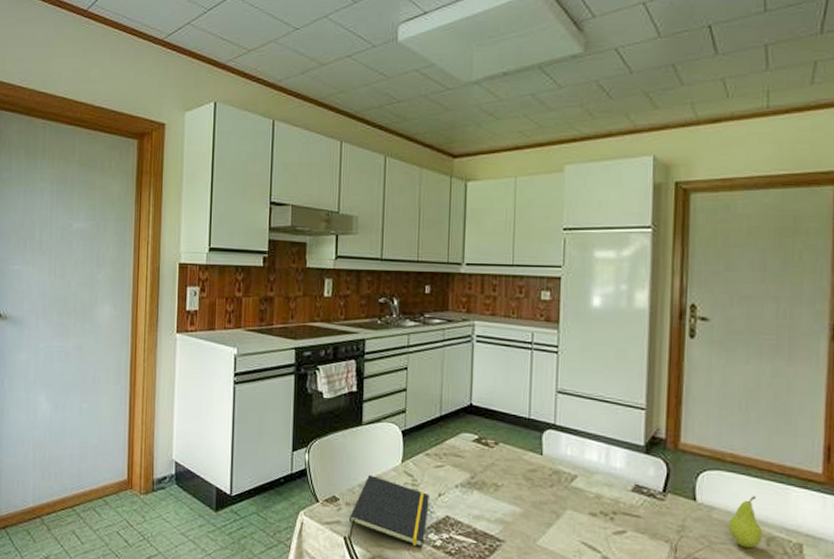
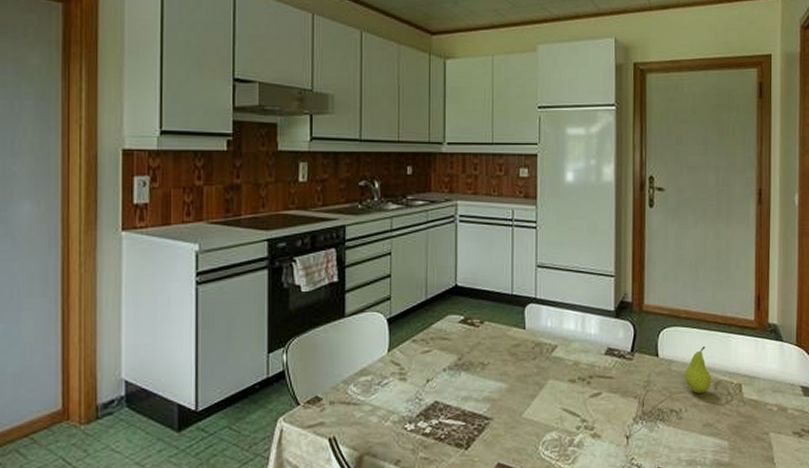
notepad: present [349,474,429,548] -> none [334,368,417,439]

